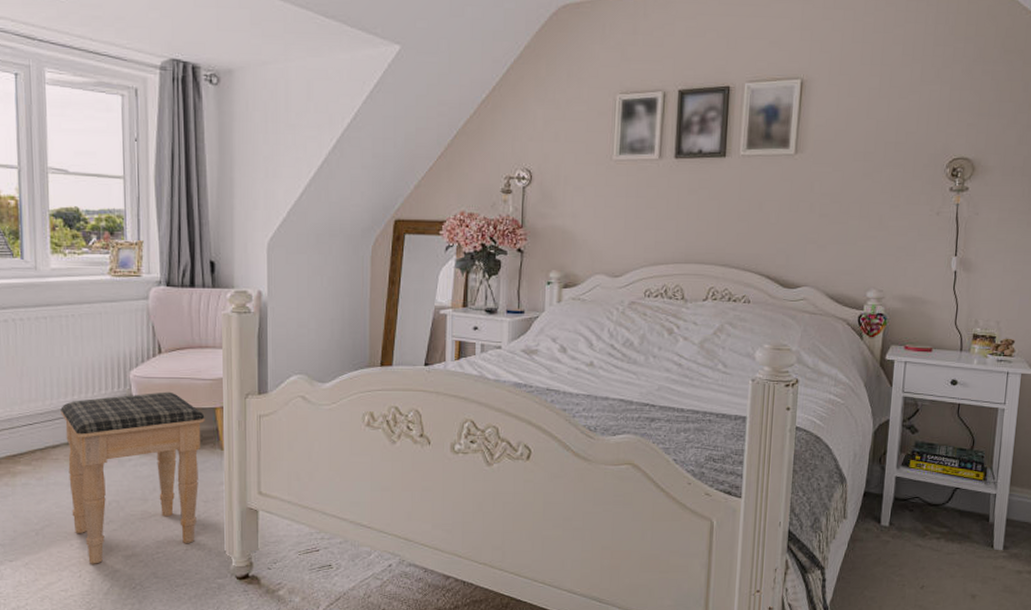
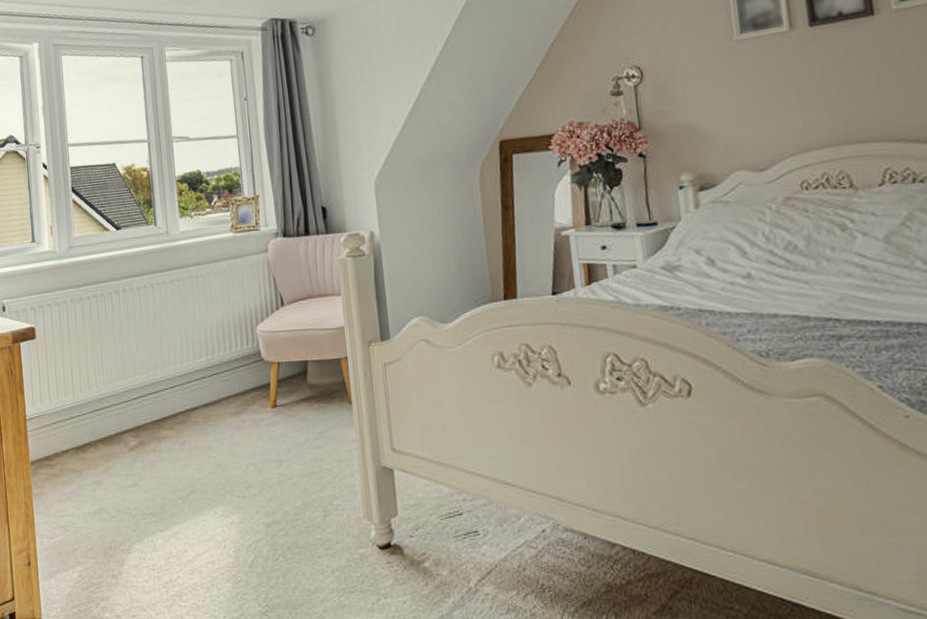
footstool: present [60,391,205,564] -> none [197,345,333,533]

